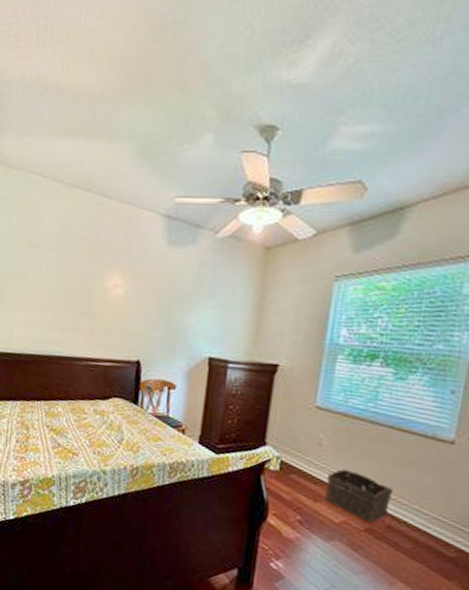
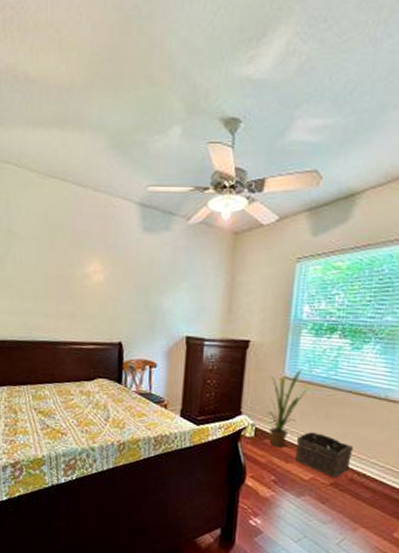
house plant: none [294,398,344,485] -> present [267,368,309,448]

